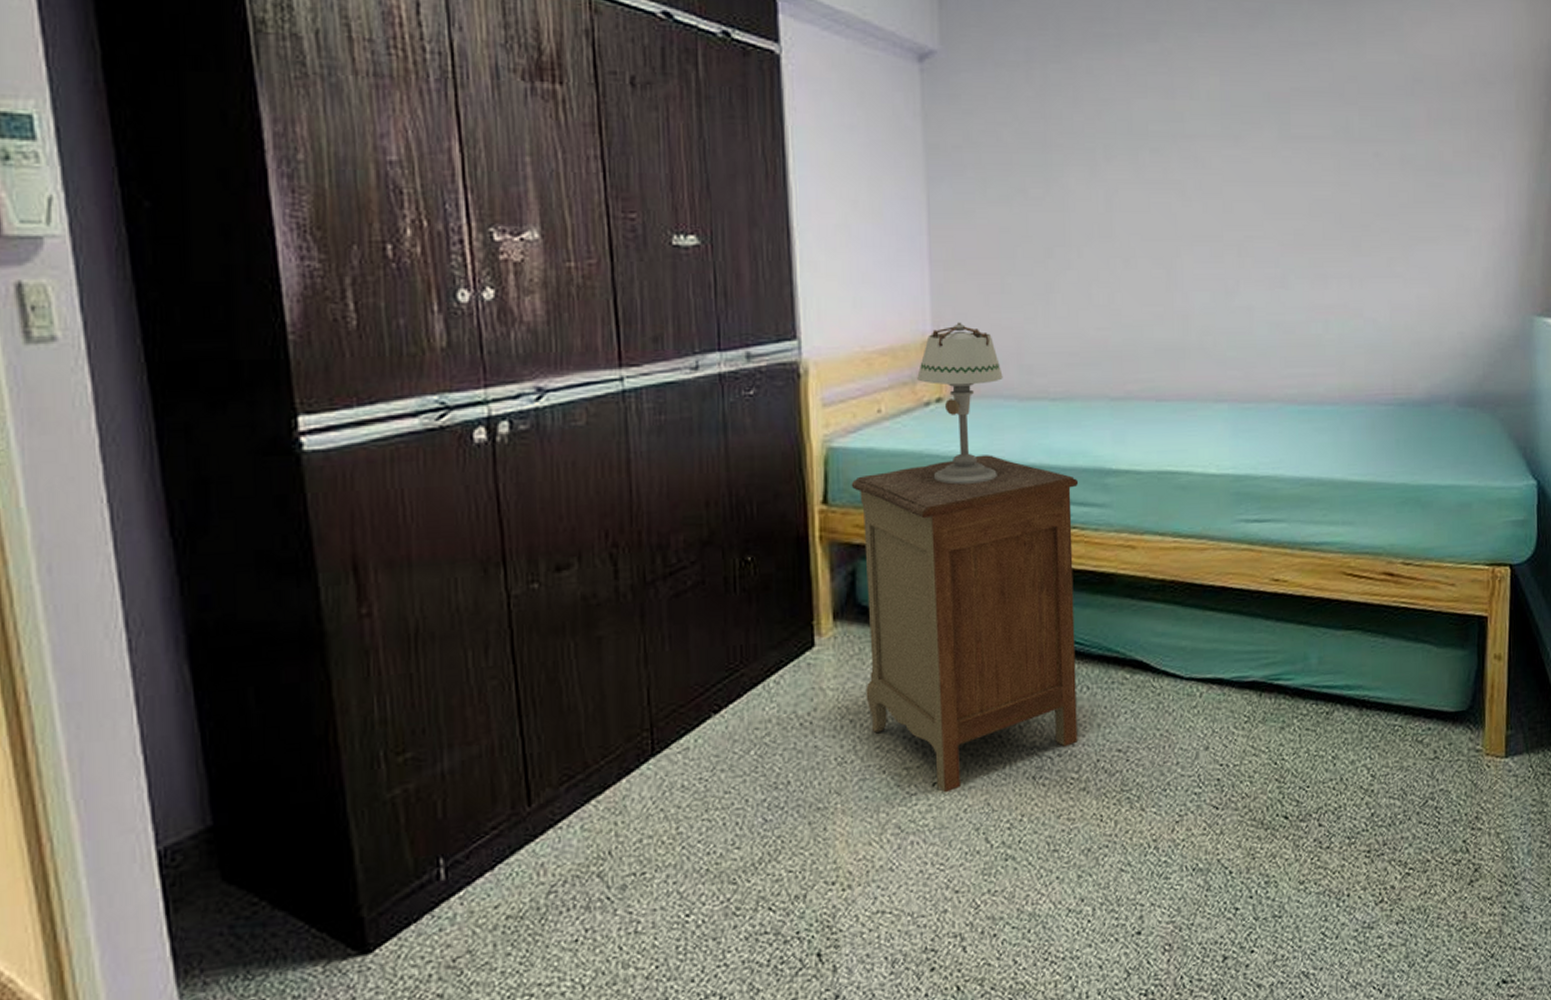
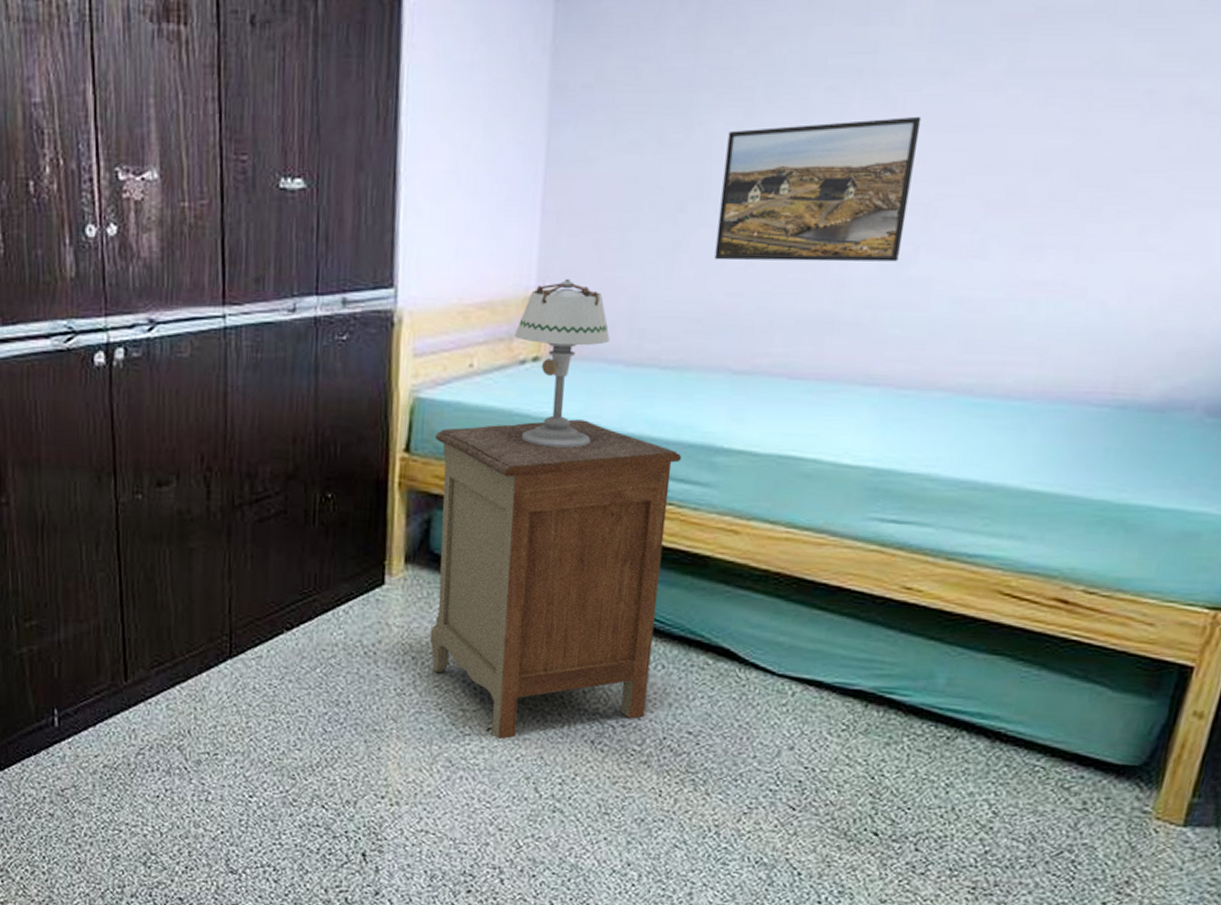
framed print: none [1079,173,1226,299] -> present [714,116,922,262]

